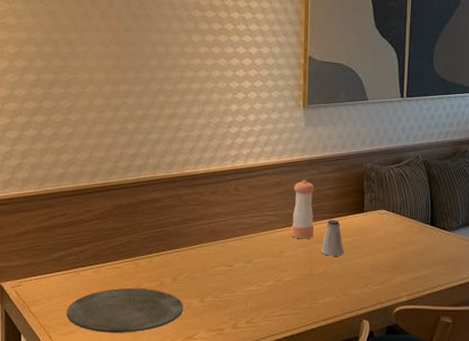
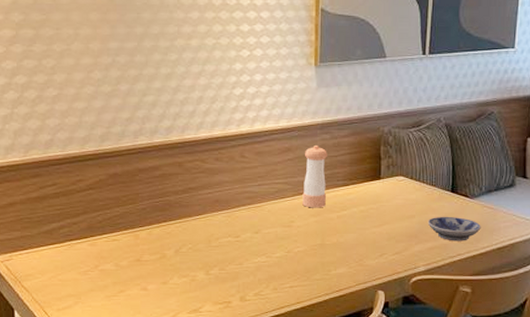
plate: present [67,288,184,333] -> none [62,261,188,307]
saltshaker: present [320,220,344,256] -> none [333,188,359,225]
bowl: none [409,248,460,273] -> present [427,216,481,241]

